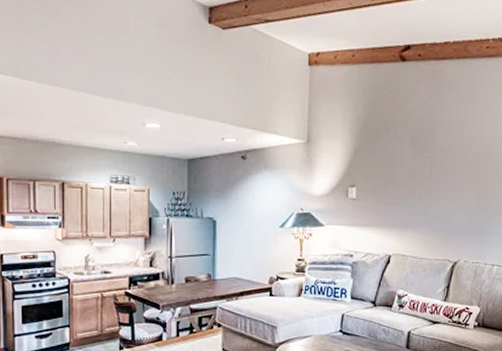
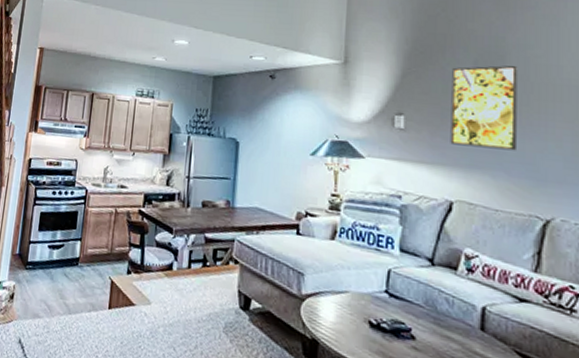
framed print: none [390,139,442,211] -> present [450,65,518,151]

